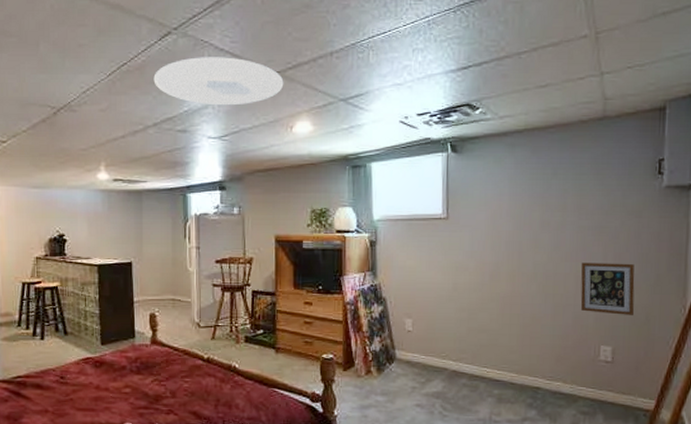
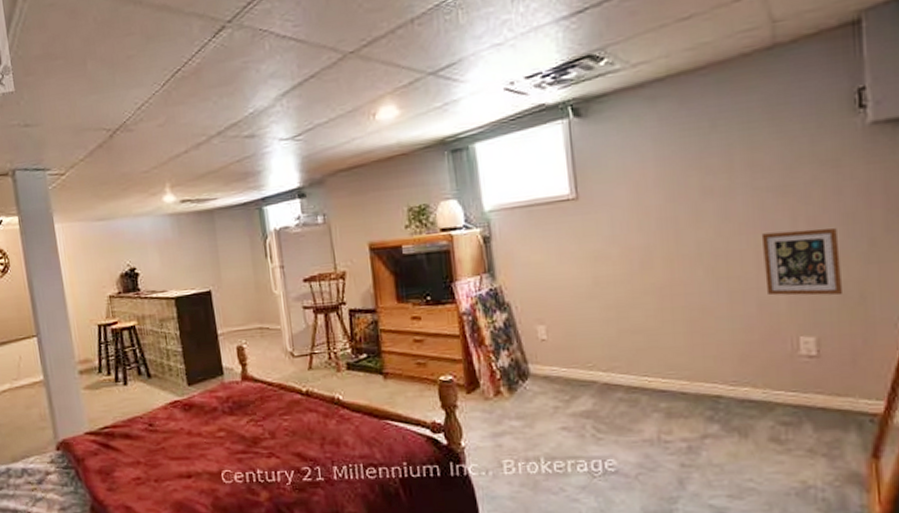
ceiling light: present [153,57,284,106] -> none [211,43,360,103]

